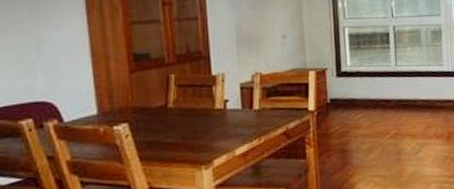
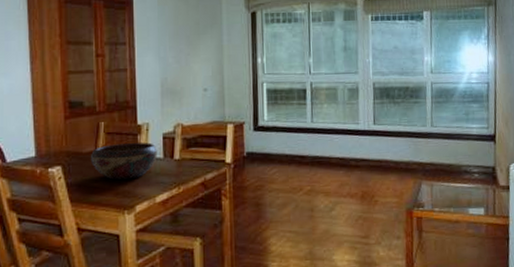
decorative bowl: none [161,93,235,134] -> present [91,142,157,180]

